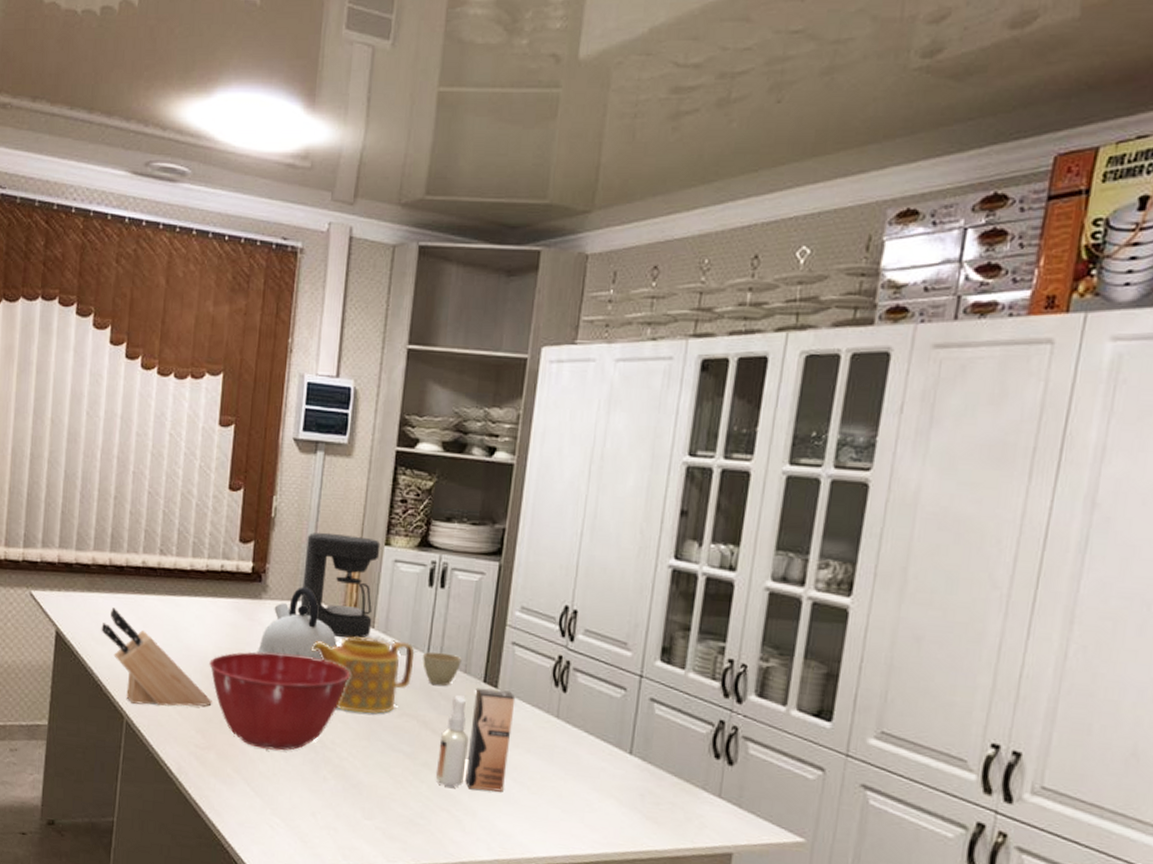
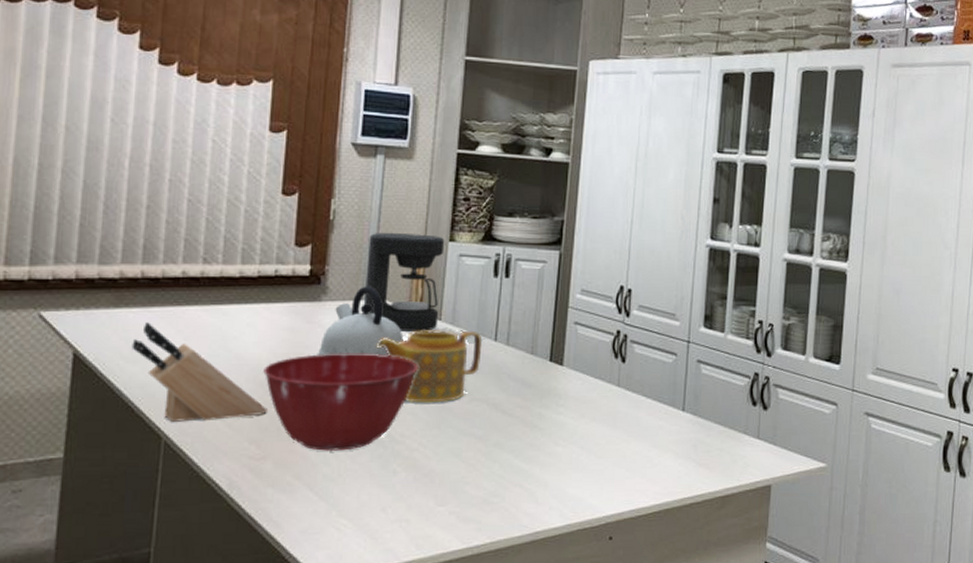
cup: present [423,652,462,686] -> none [491,337,528,368]
spray bottle: present [436,687,516,792] -> none [508,367,580,463]

